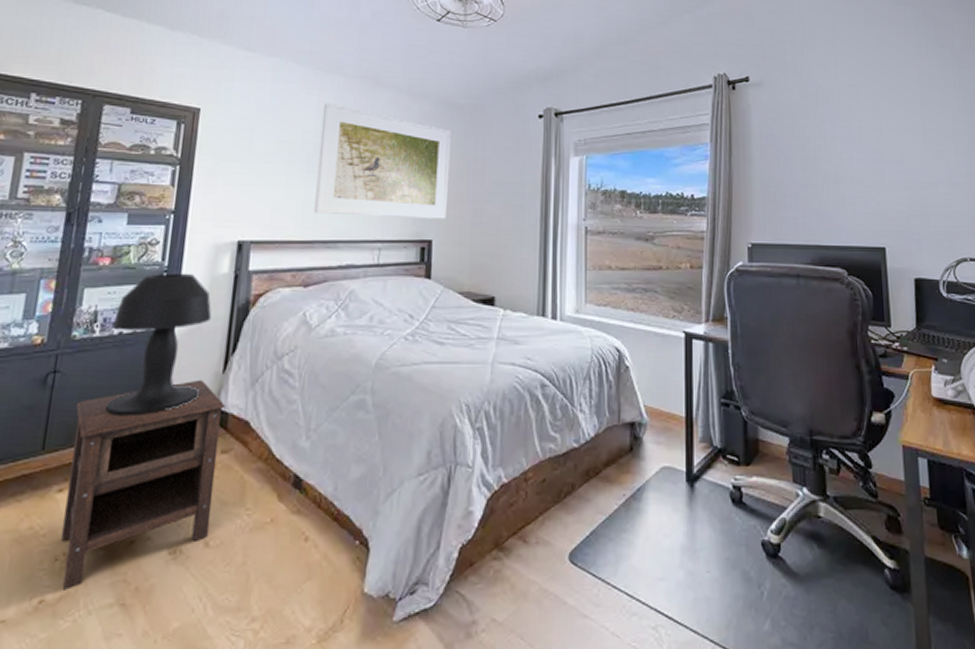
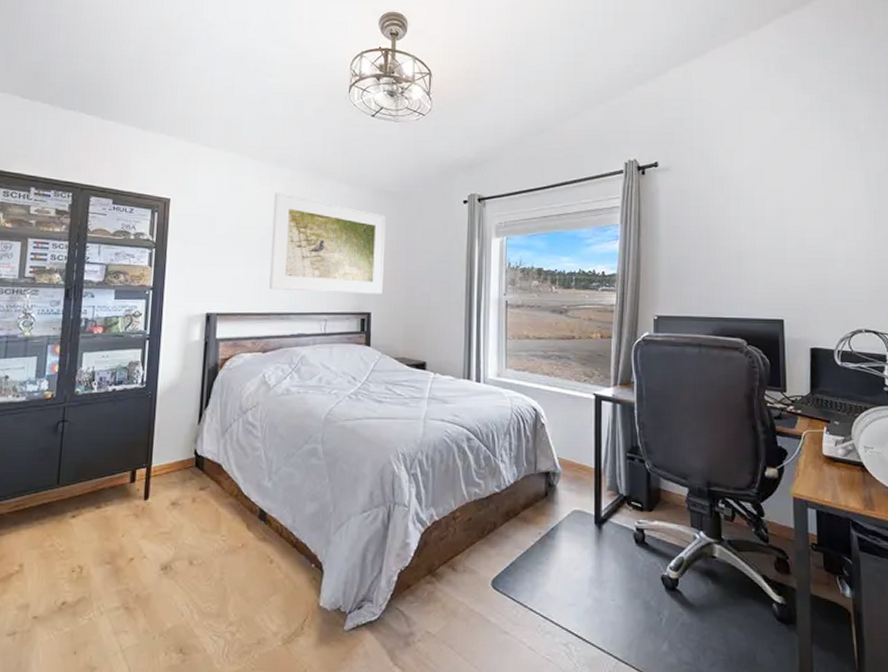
nightstand: present [60,379,226,590] -> none [75,429,202,595]
table lamp: present [105,273,212,417] -> none [105,340,187,459]

